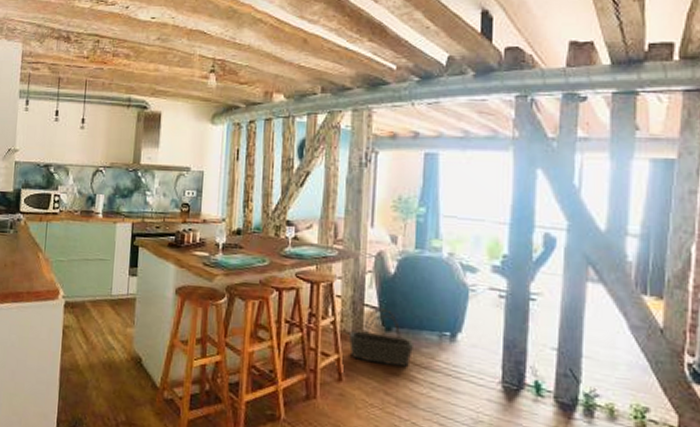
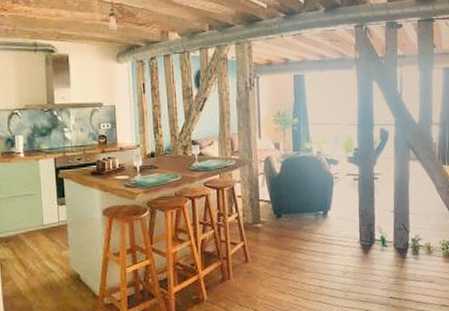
basket: present [349,308,415,367] -> none [251,201,299,244]

